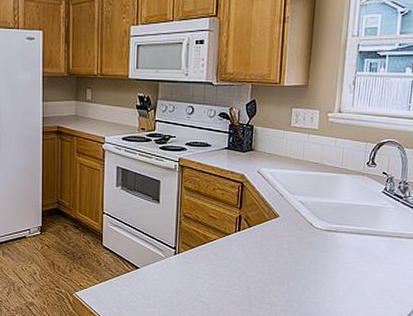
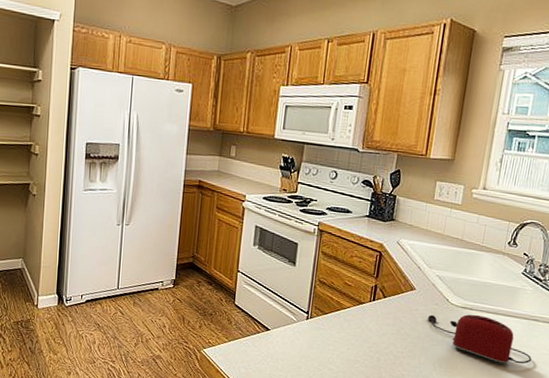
toaster: none [293,236,398,282] -> present [427,314,532,364]

